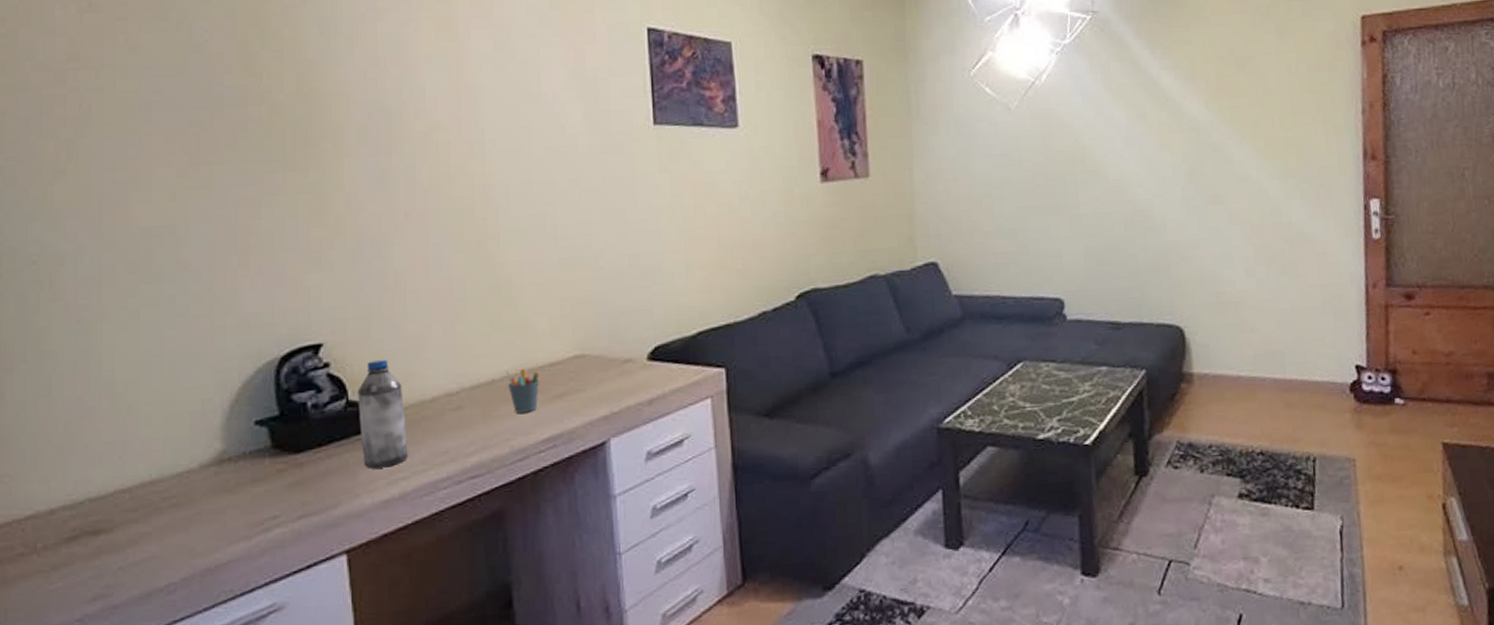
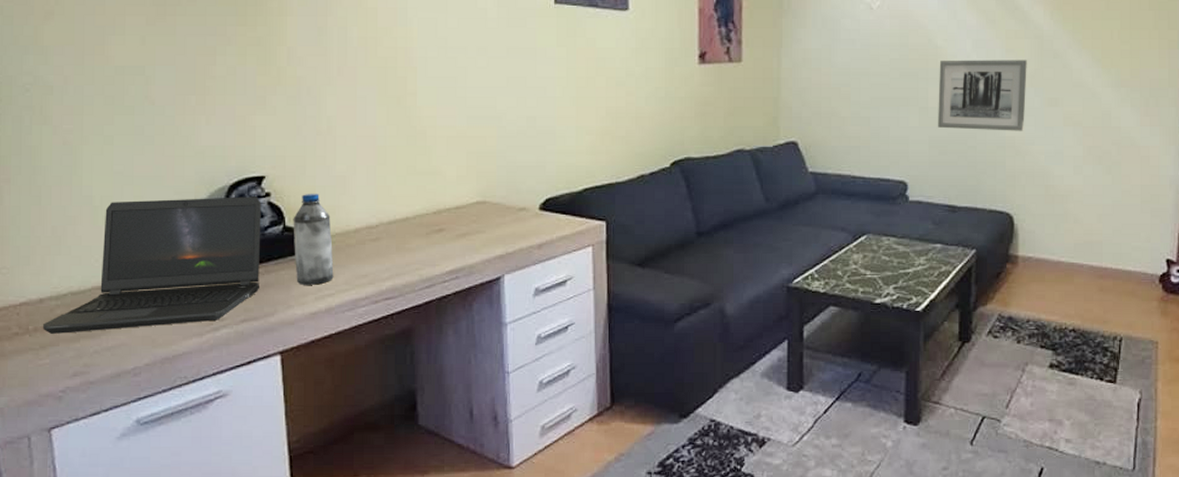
laptop computer: none [55,368,320,551] -> present [43,196,261,334]
pen holder: present [505,369,540,413] -> none [417,210,447,247]
wall art: none [1088,155,1188,237] -> present [938,60,1027,131]

